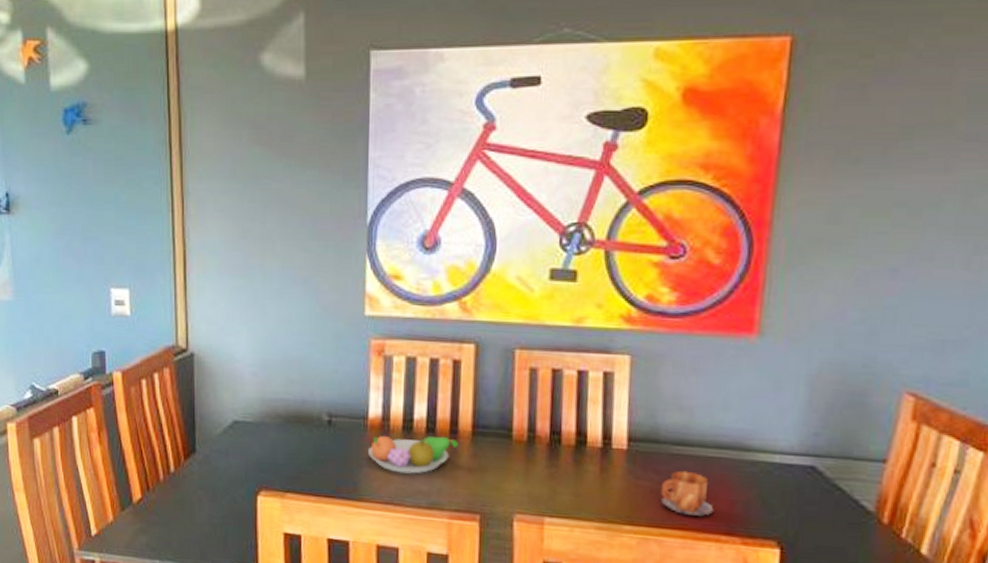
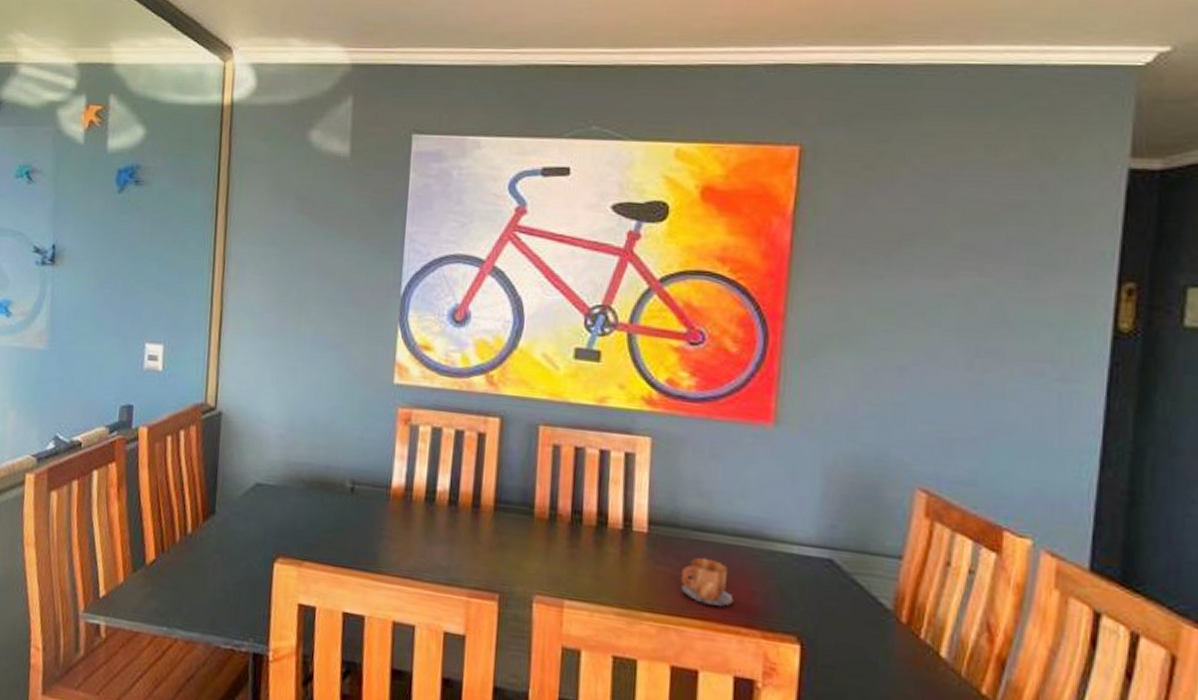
fruit bowl: present [367,435,458,474] -> none [388,505,480,548]

